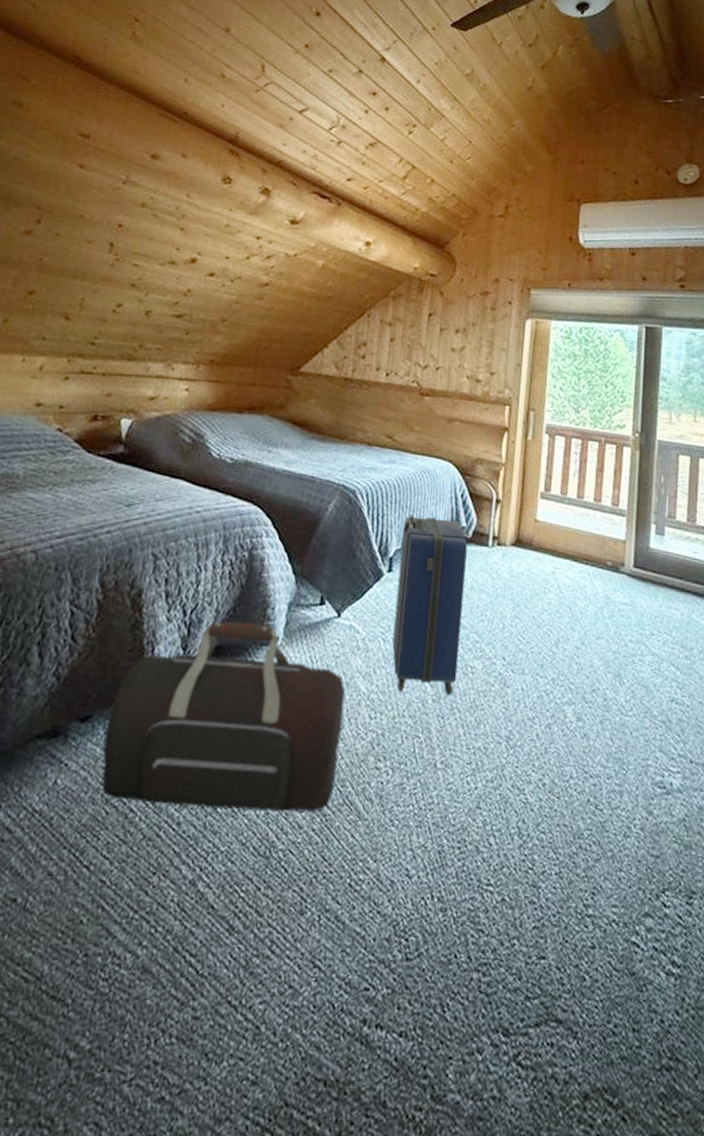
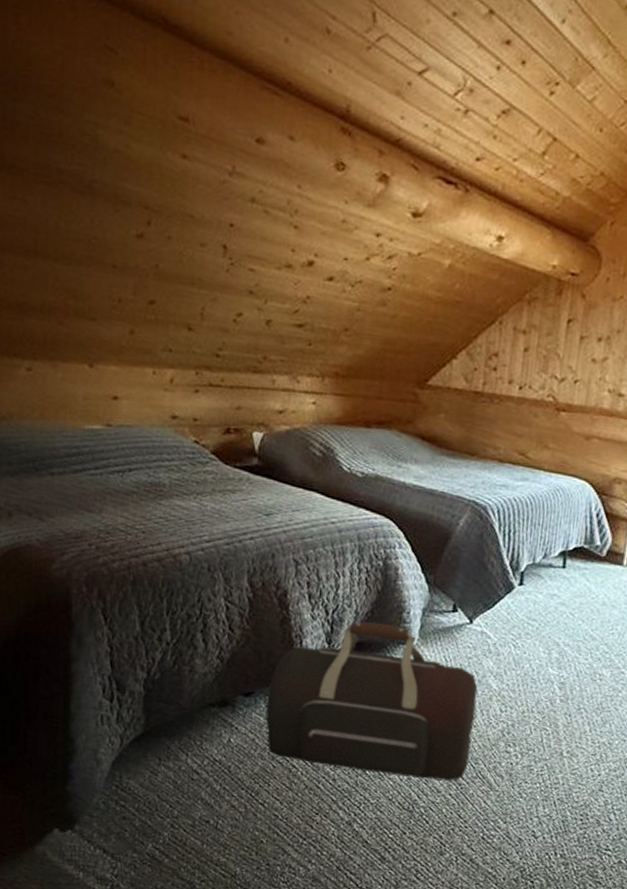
suitcase: present [392,513,468,696] -> none [522,531,601,698]

